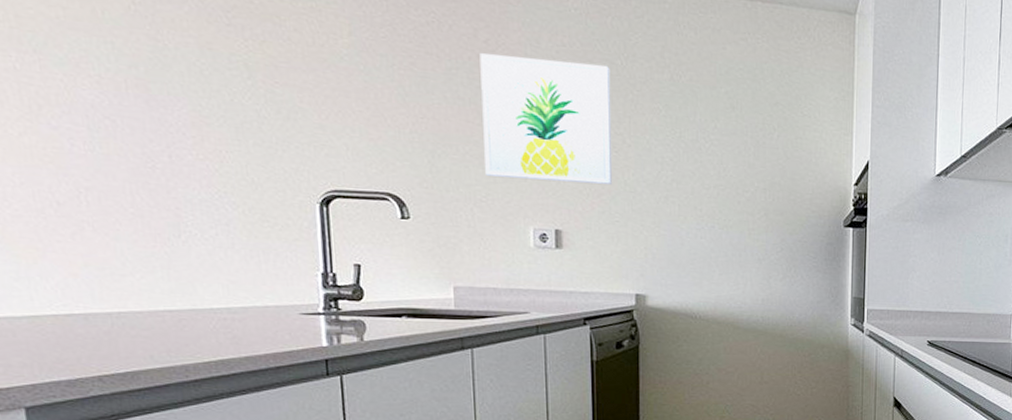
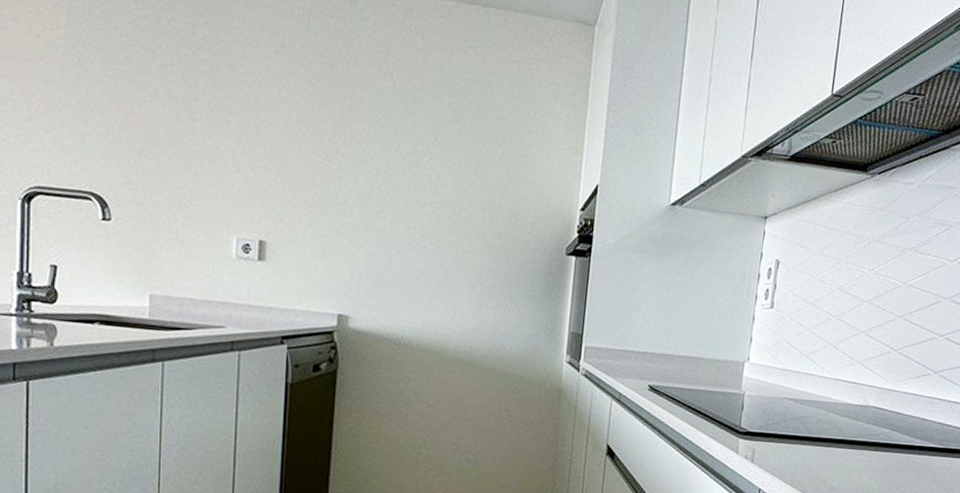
wall art: present [479,53,613,186] -> none [192,50,330,197]

